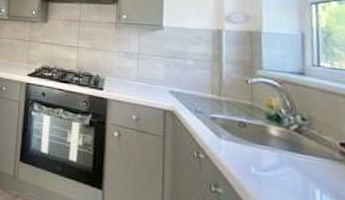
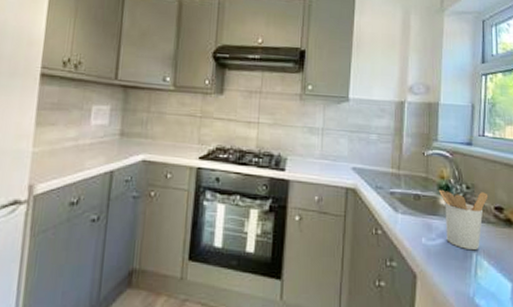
utensil holder: none [267,118,331,189] -> present [438,189,489,251]

